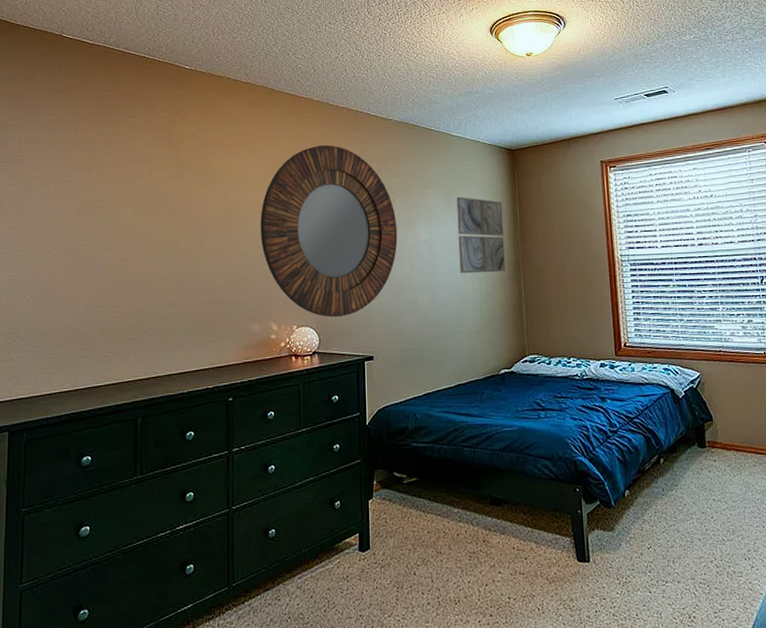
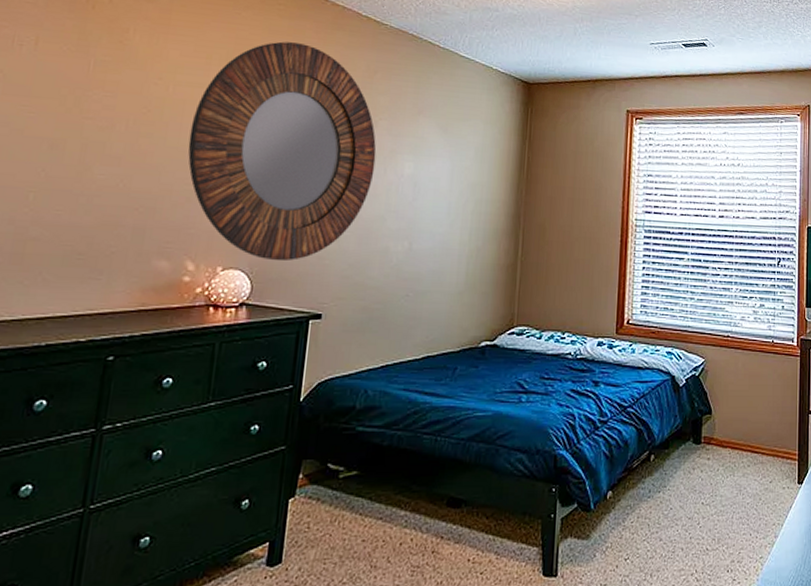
wall art: present [456,196,506,274] -> none [447,128,509,225]

